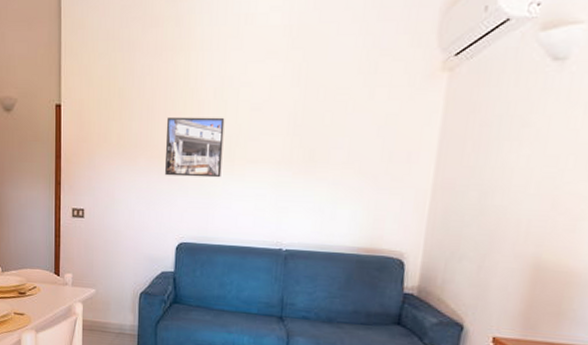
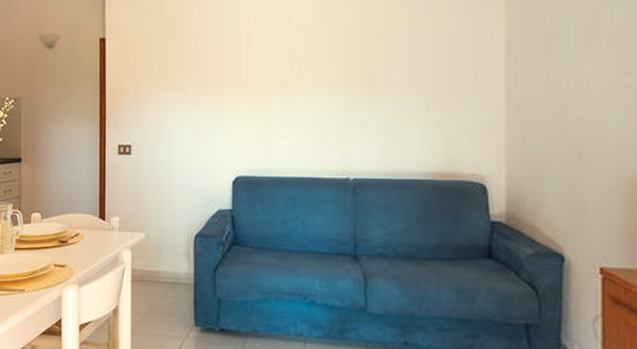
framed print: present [165,116,225,178] -> none [216,42,277,106]

